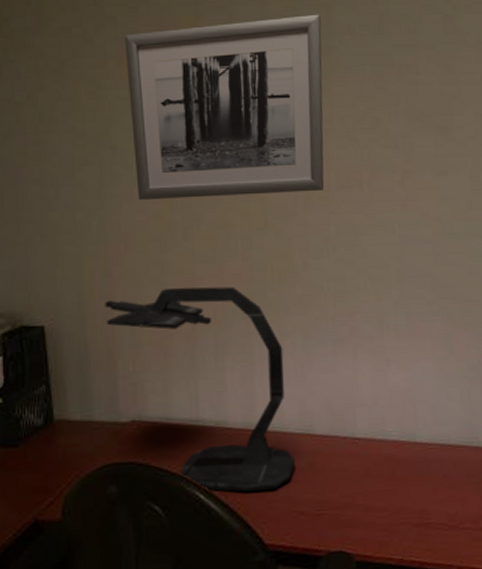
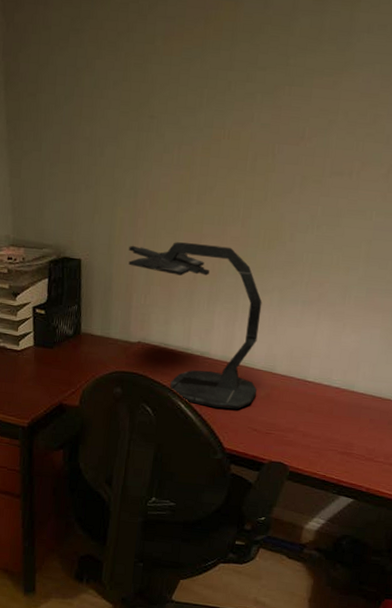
wall art: present [124,14,325,201] -> none [166,10,346,175]

